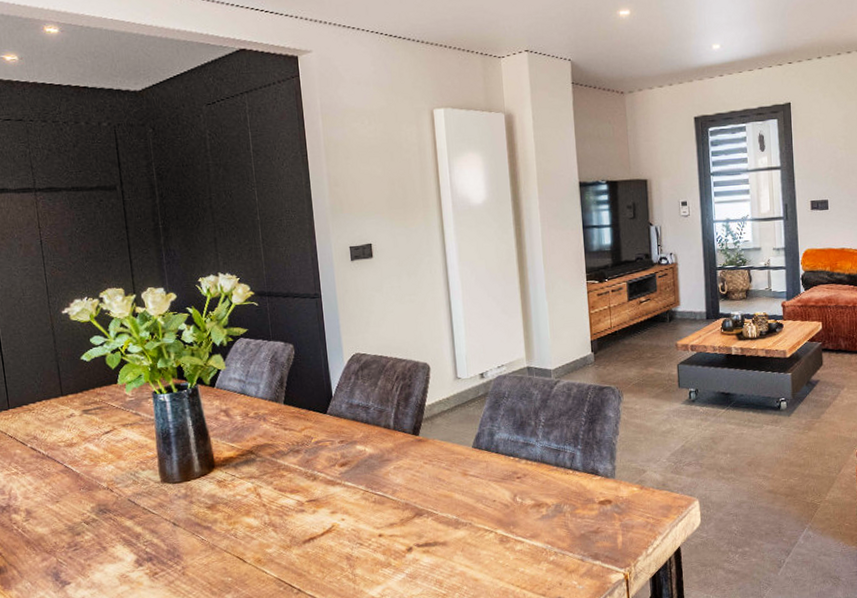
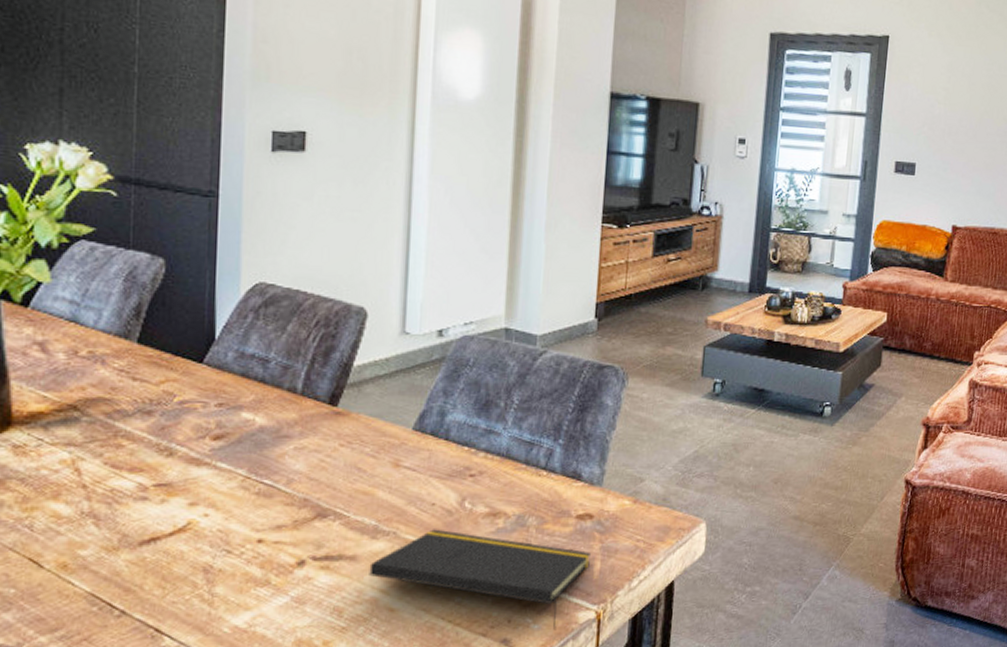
notepad: none [456,519,614,590] -> present [369,529,592,631]

